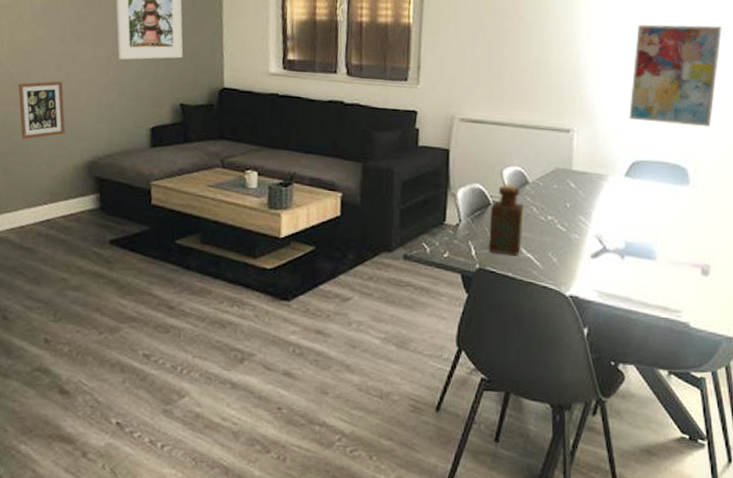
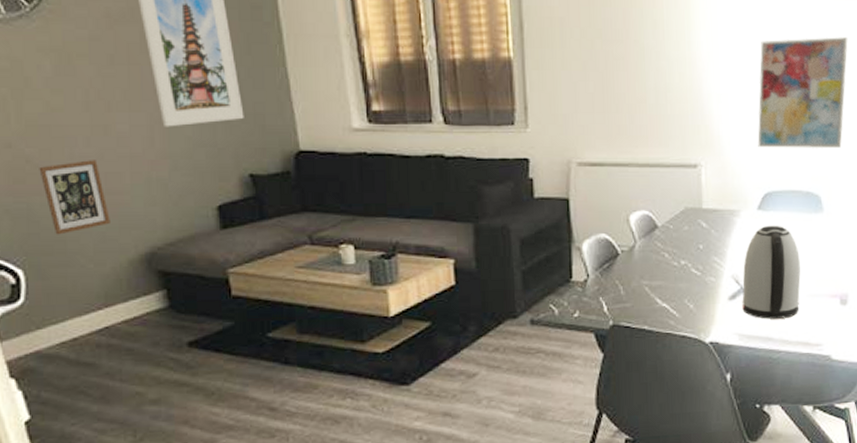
bottle: present [488,184,524,255] -> none [619,230,656,307]
kettle: none [604,191,663,282] -> present [742,225,801,319]

